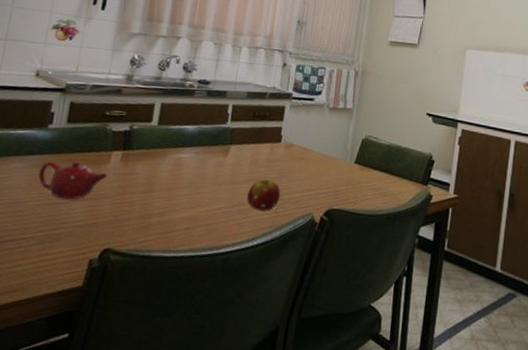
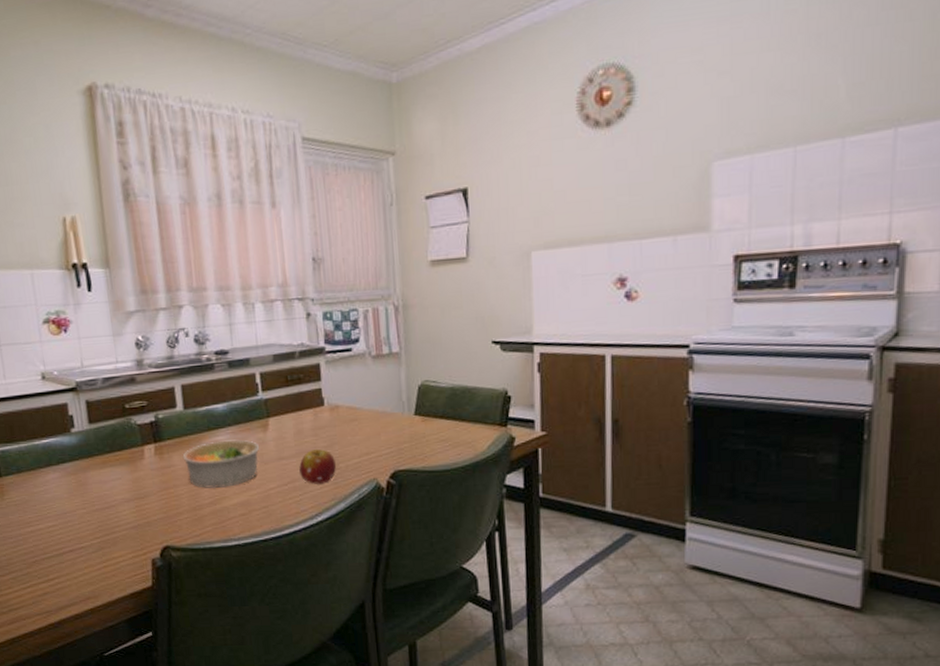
teapot: present [38,161,108,200] -> none [76,462,146,503]
bowl: none [145,158,217,201] -> present [182,439,260,488]

